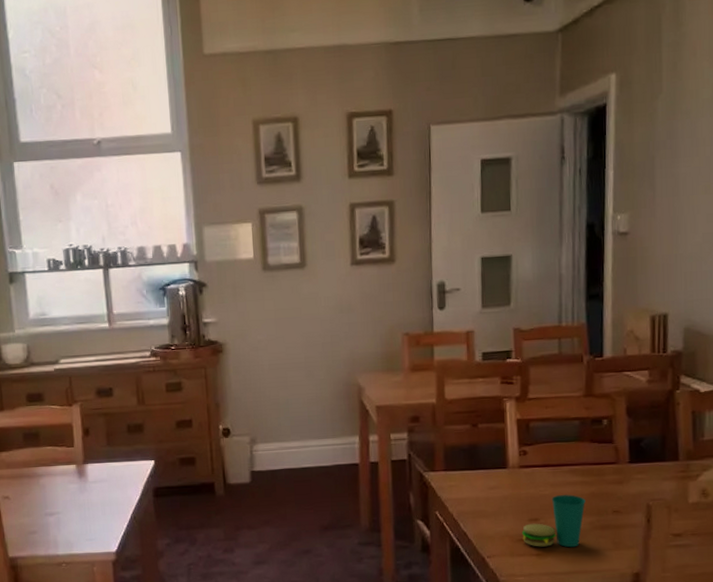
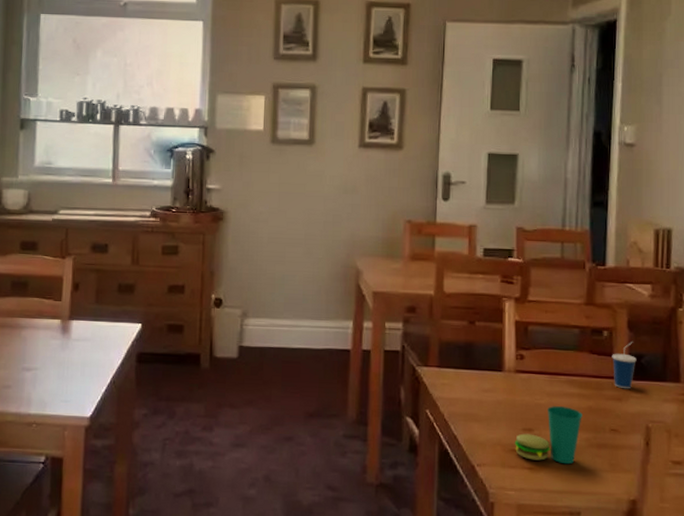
cup: none [612,427,636,473] -> present [612,342,637,389]

